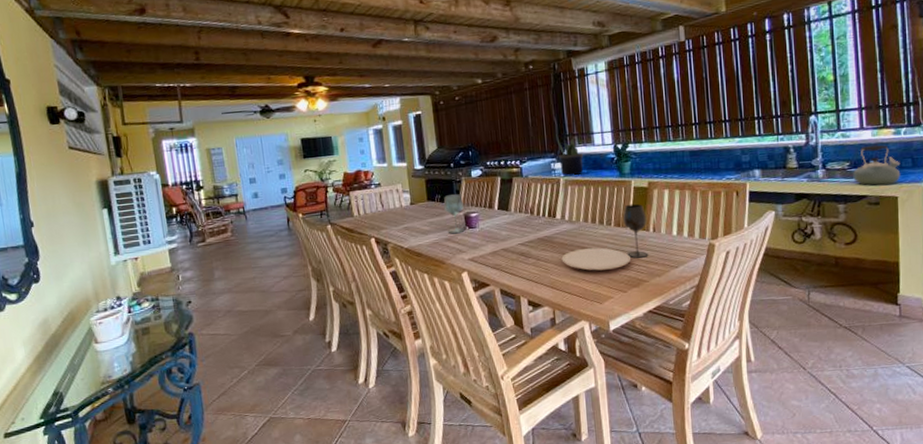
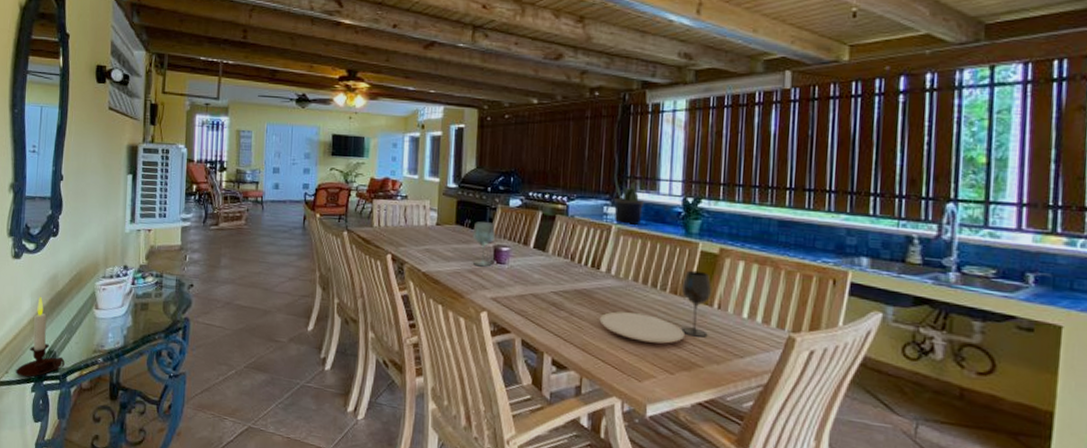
candle: none [22,343,74,424] -> present [15,296,65,378]
kettle: present [853,145,901,186] -> none [999,253,1071,309]

